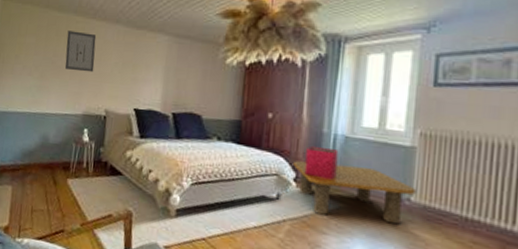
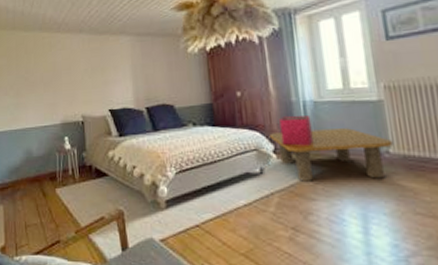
wall art: present [64,30,97,73] -> none [36,46,66,84]

